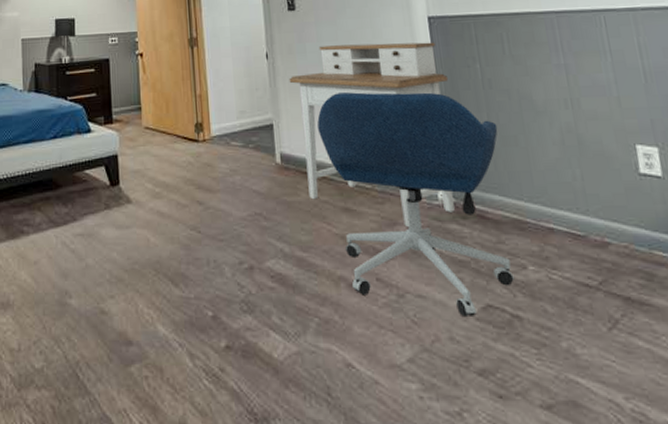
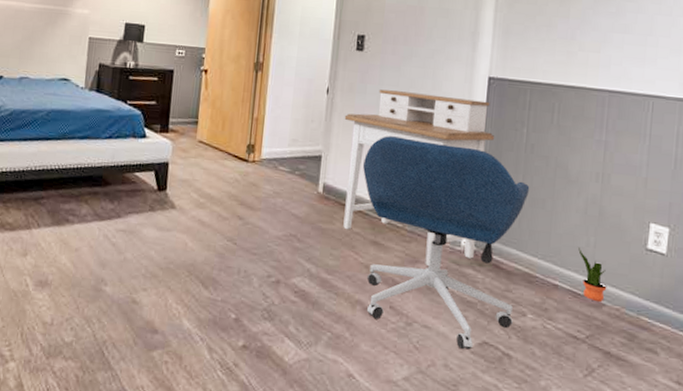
potted plant: none [565,183,608,242] -> present [578,248,607,302]

